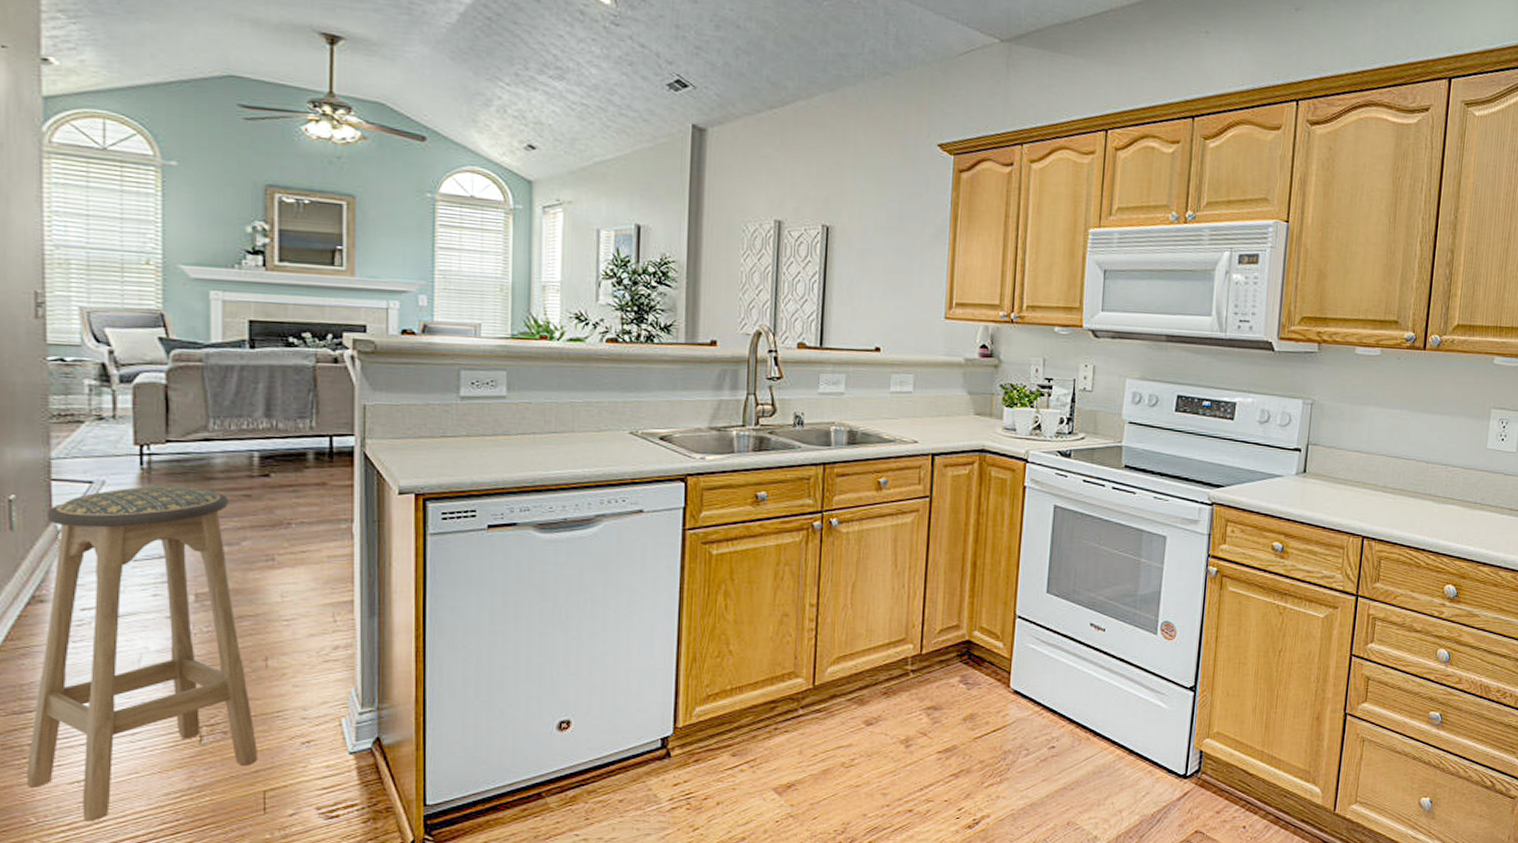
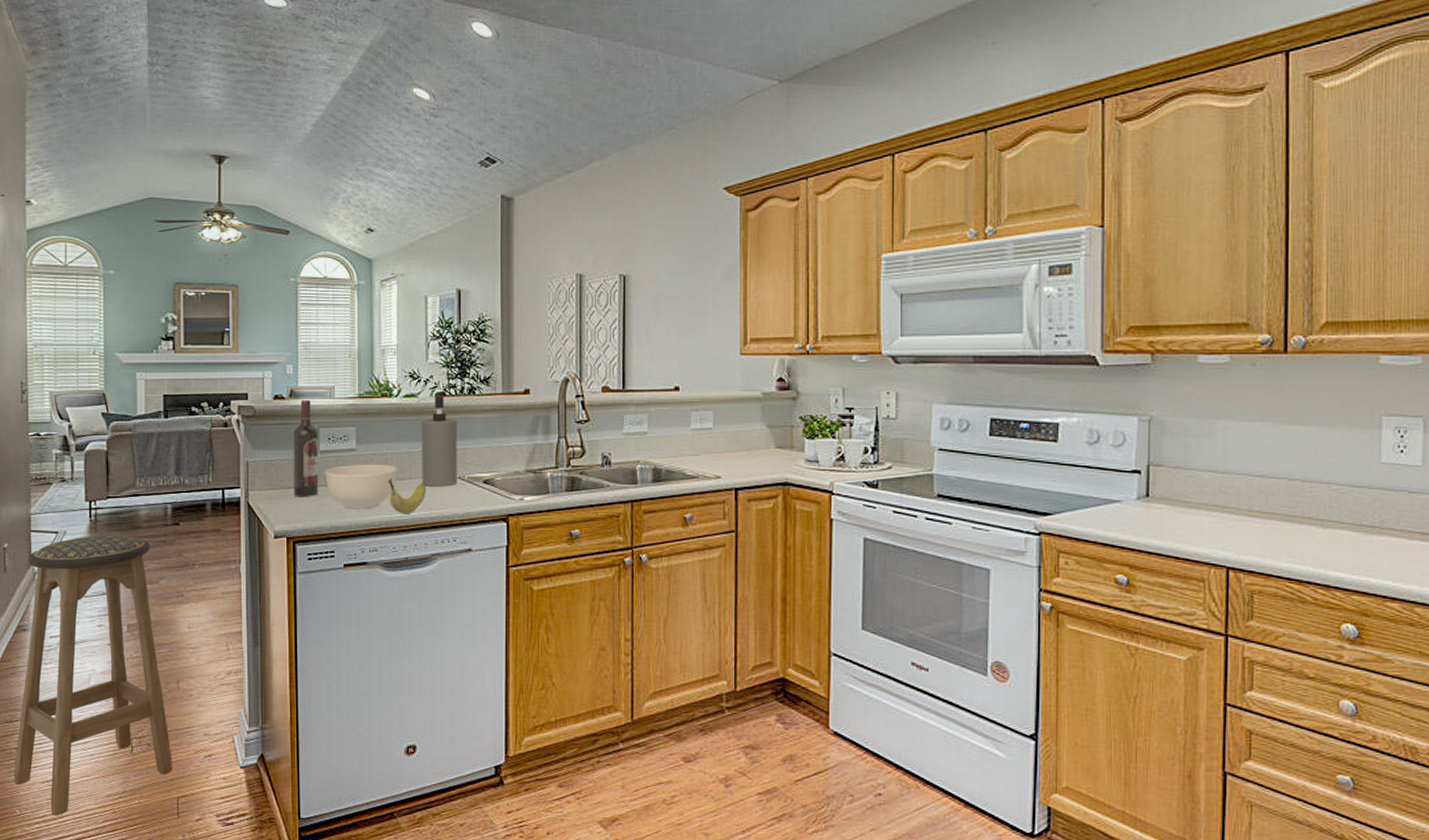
wine bottle: none [425,336,459,448] -> present [293,399,319,496]
bowl: none [465,413,558,465] -> present [324,464,398,510]
fruit: none [545,430,591,471] -> present [388,478,426,514]
soap dispenser: none [583,341,631,442] -> present [416,396,457,487]

